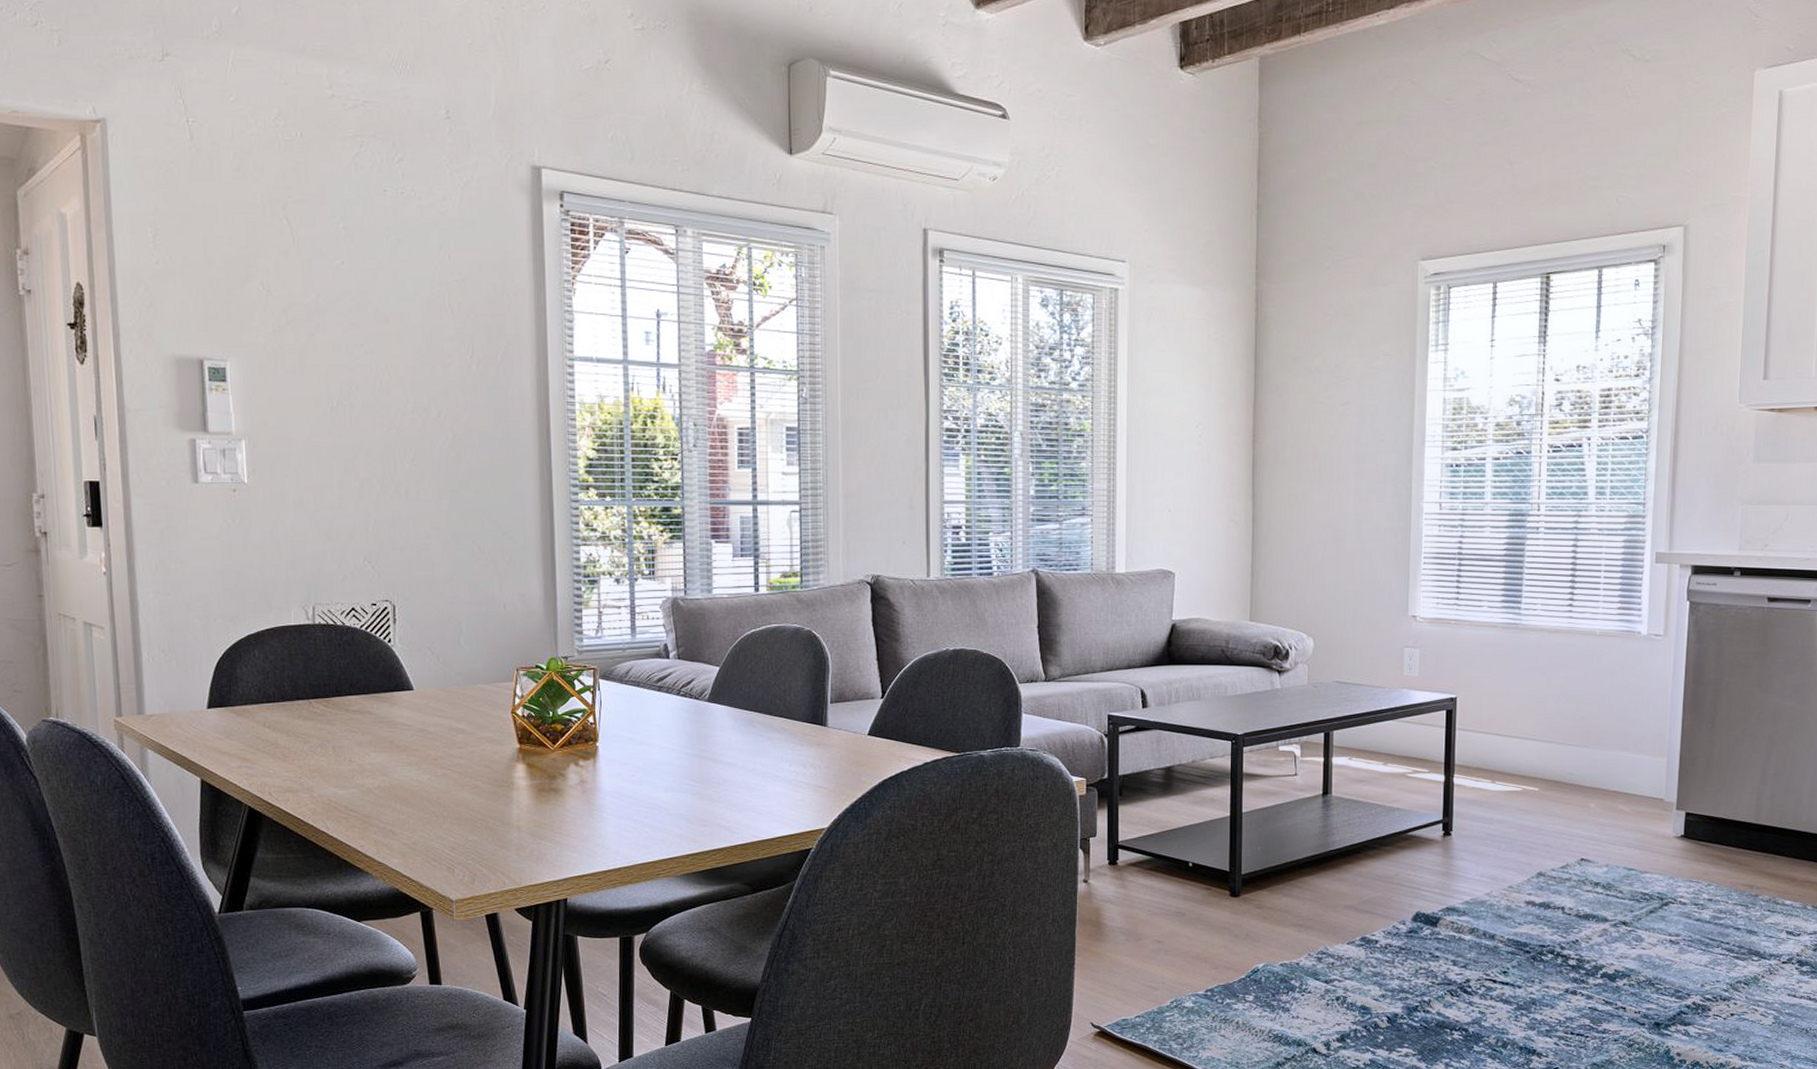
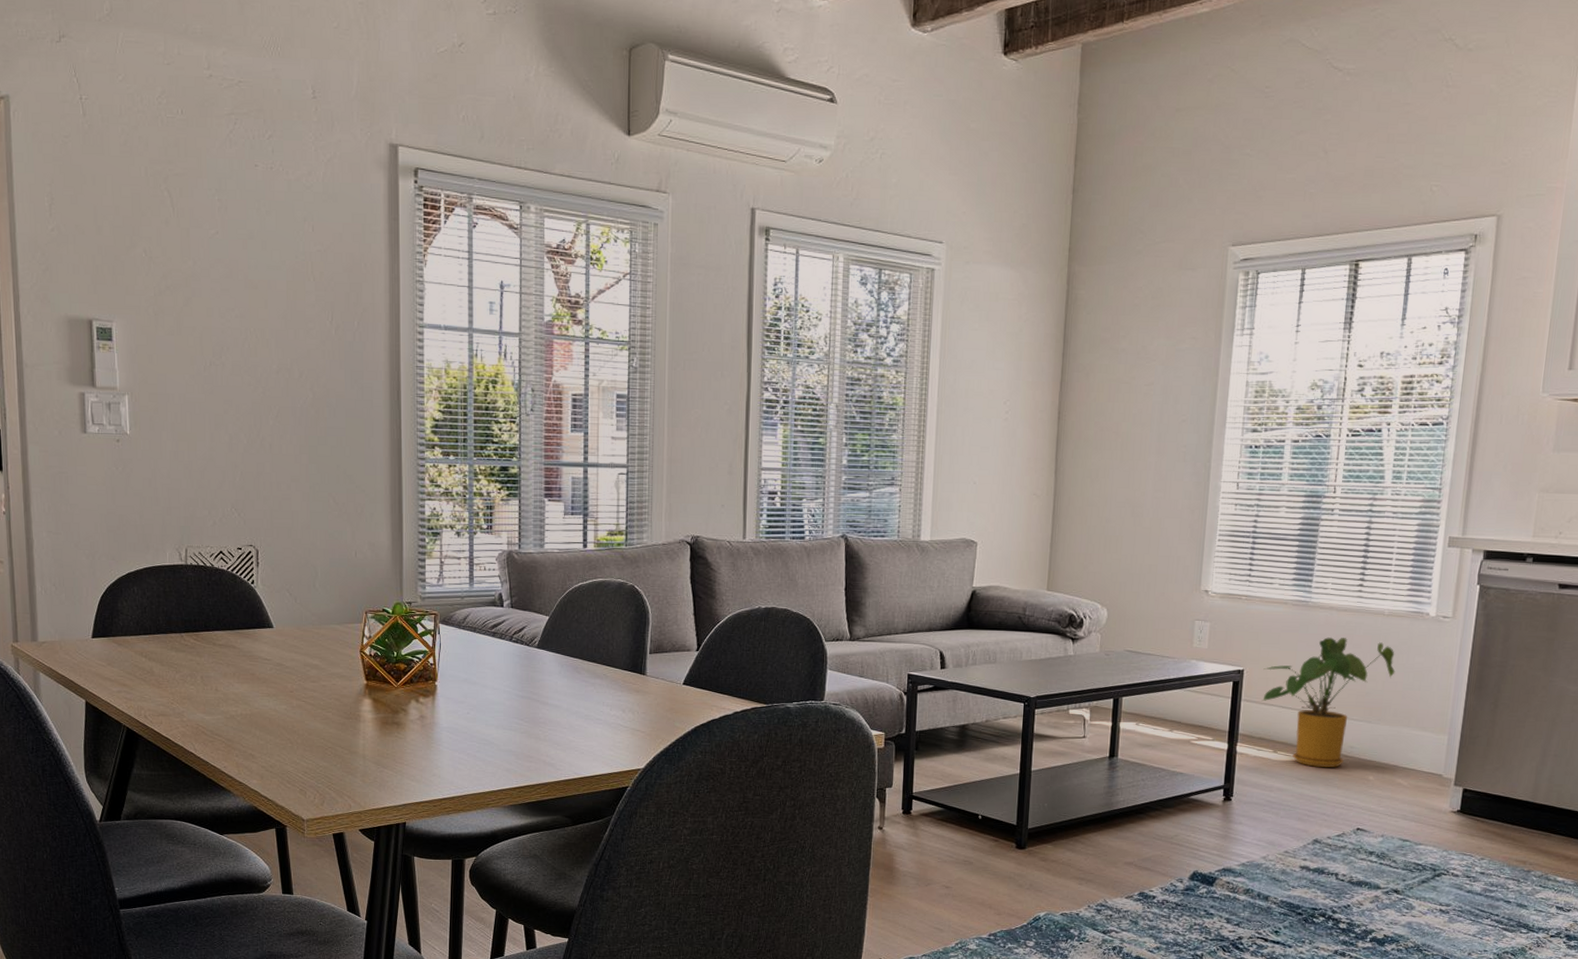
house plant: none [1476,660,1610,797] -> present [1261,637,1395,768]

